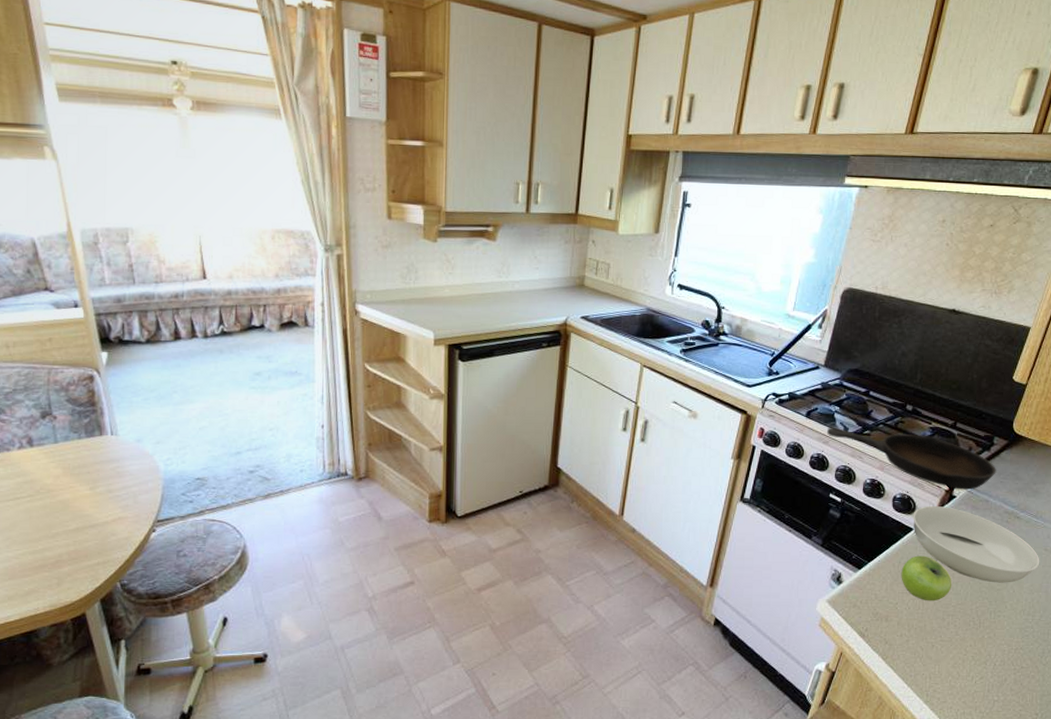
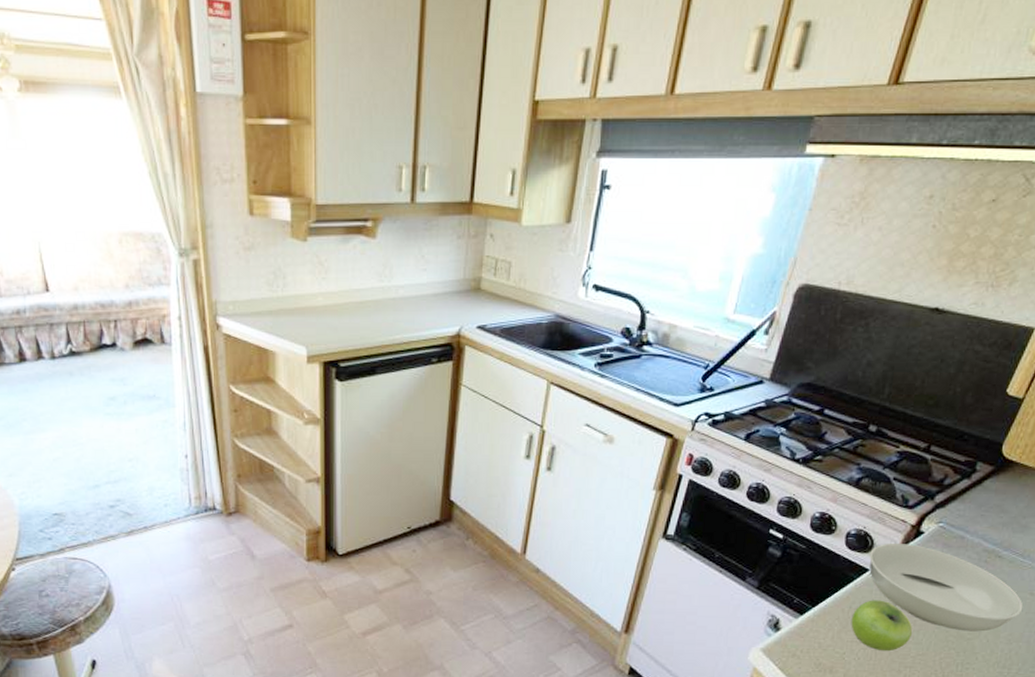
frying pan: present [827,428,996,490] -> none [769,453,977,525]

